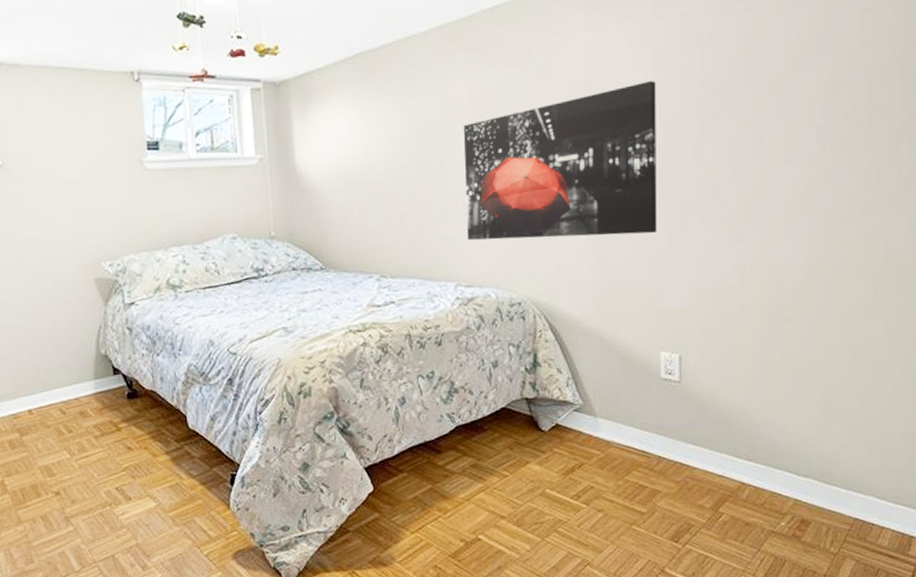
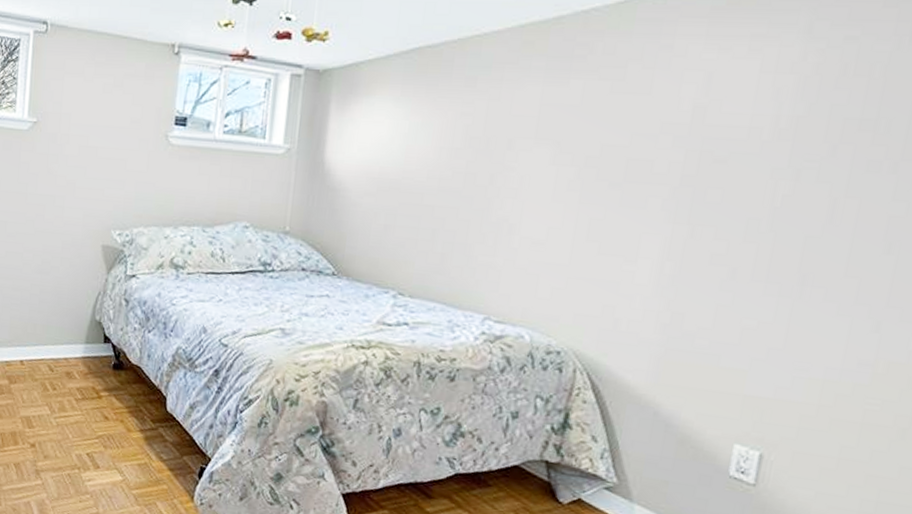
wall art: present [463,80,657,240] -> none [507,115,793,300]

